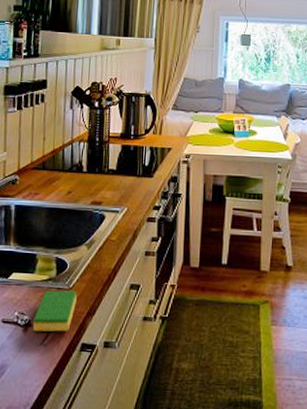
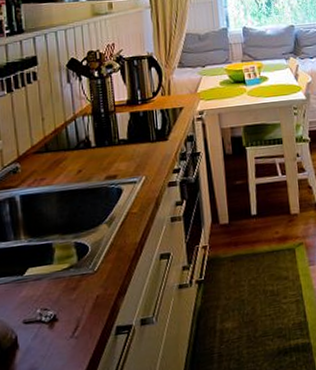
dish sponge: present [33,290,77,332] -> none [59,273,104,326]

